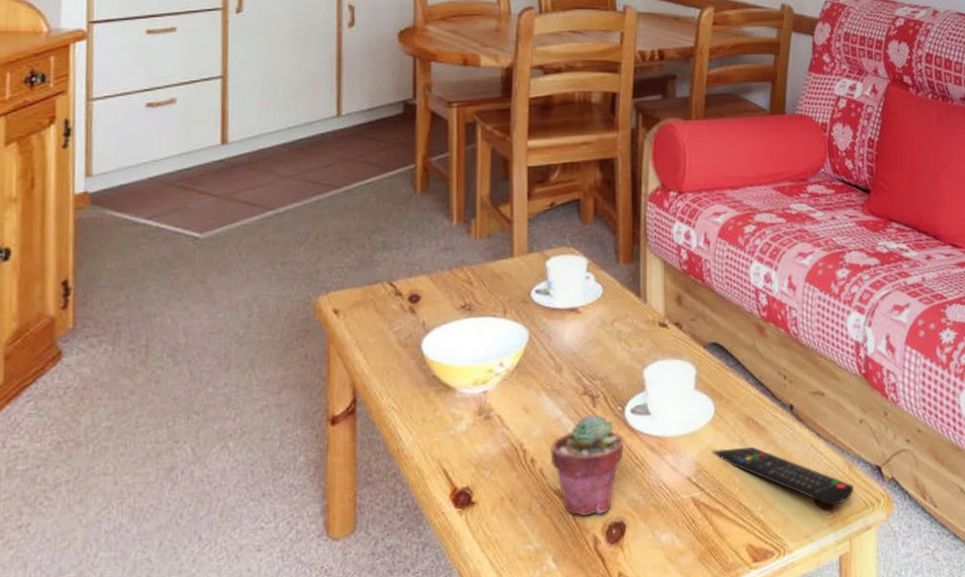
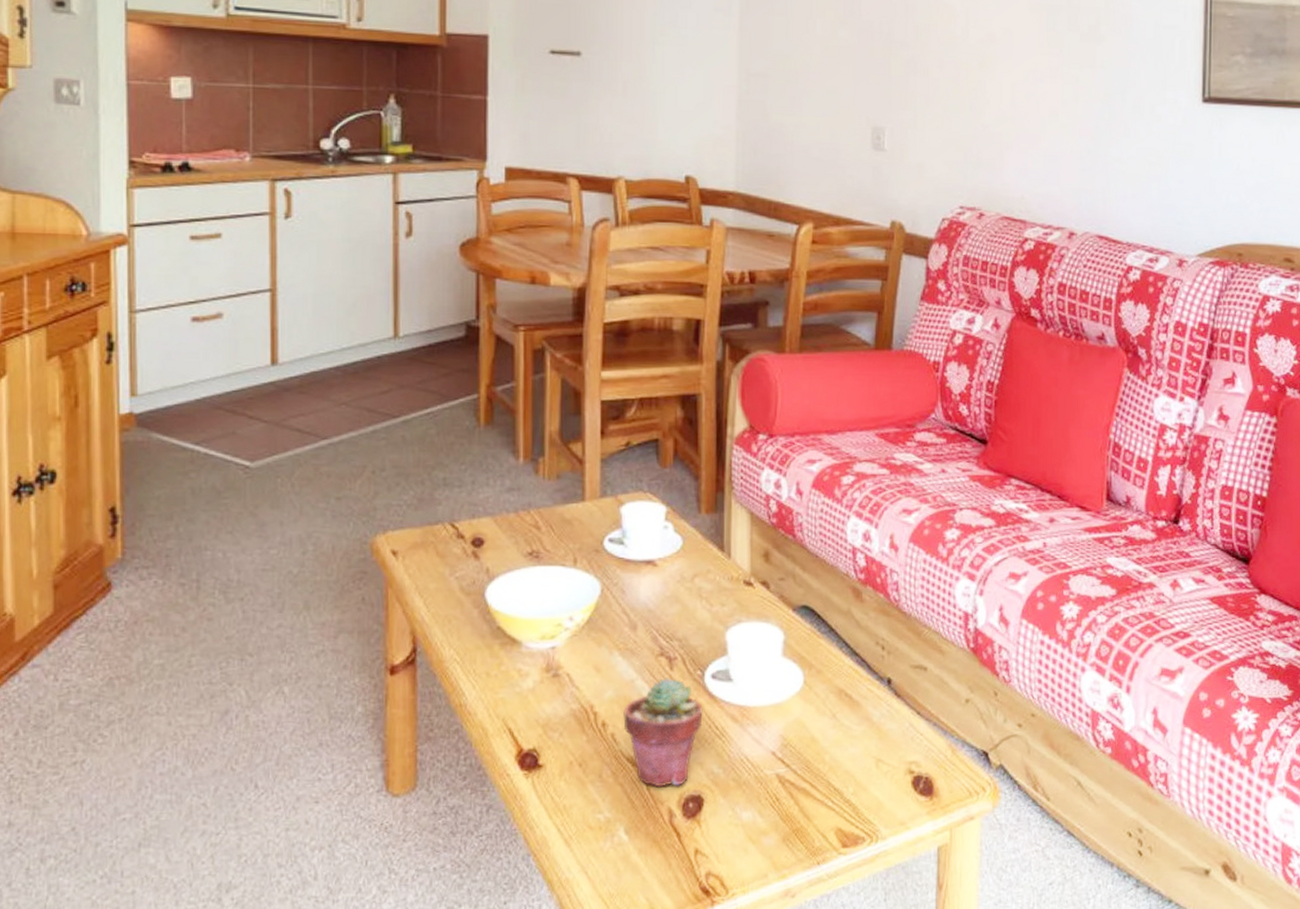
remote control: present [712,446,853,505] -> none [799,722,956,791]

